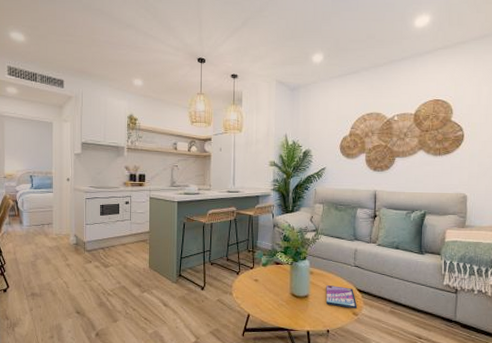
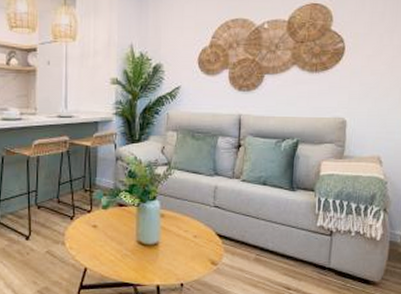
video game case: present [325,285,357,309] -> none [179,230,216,257]

